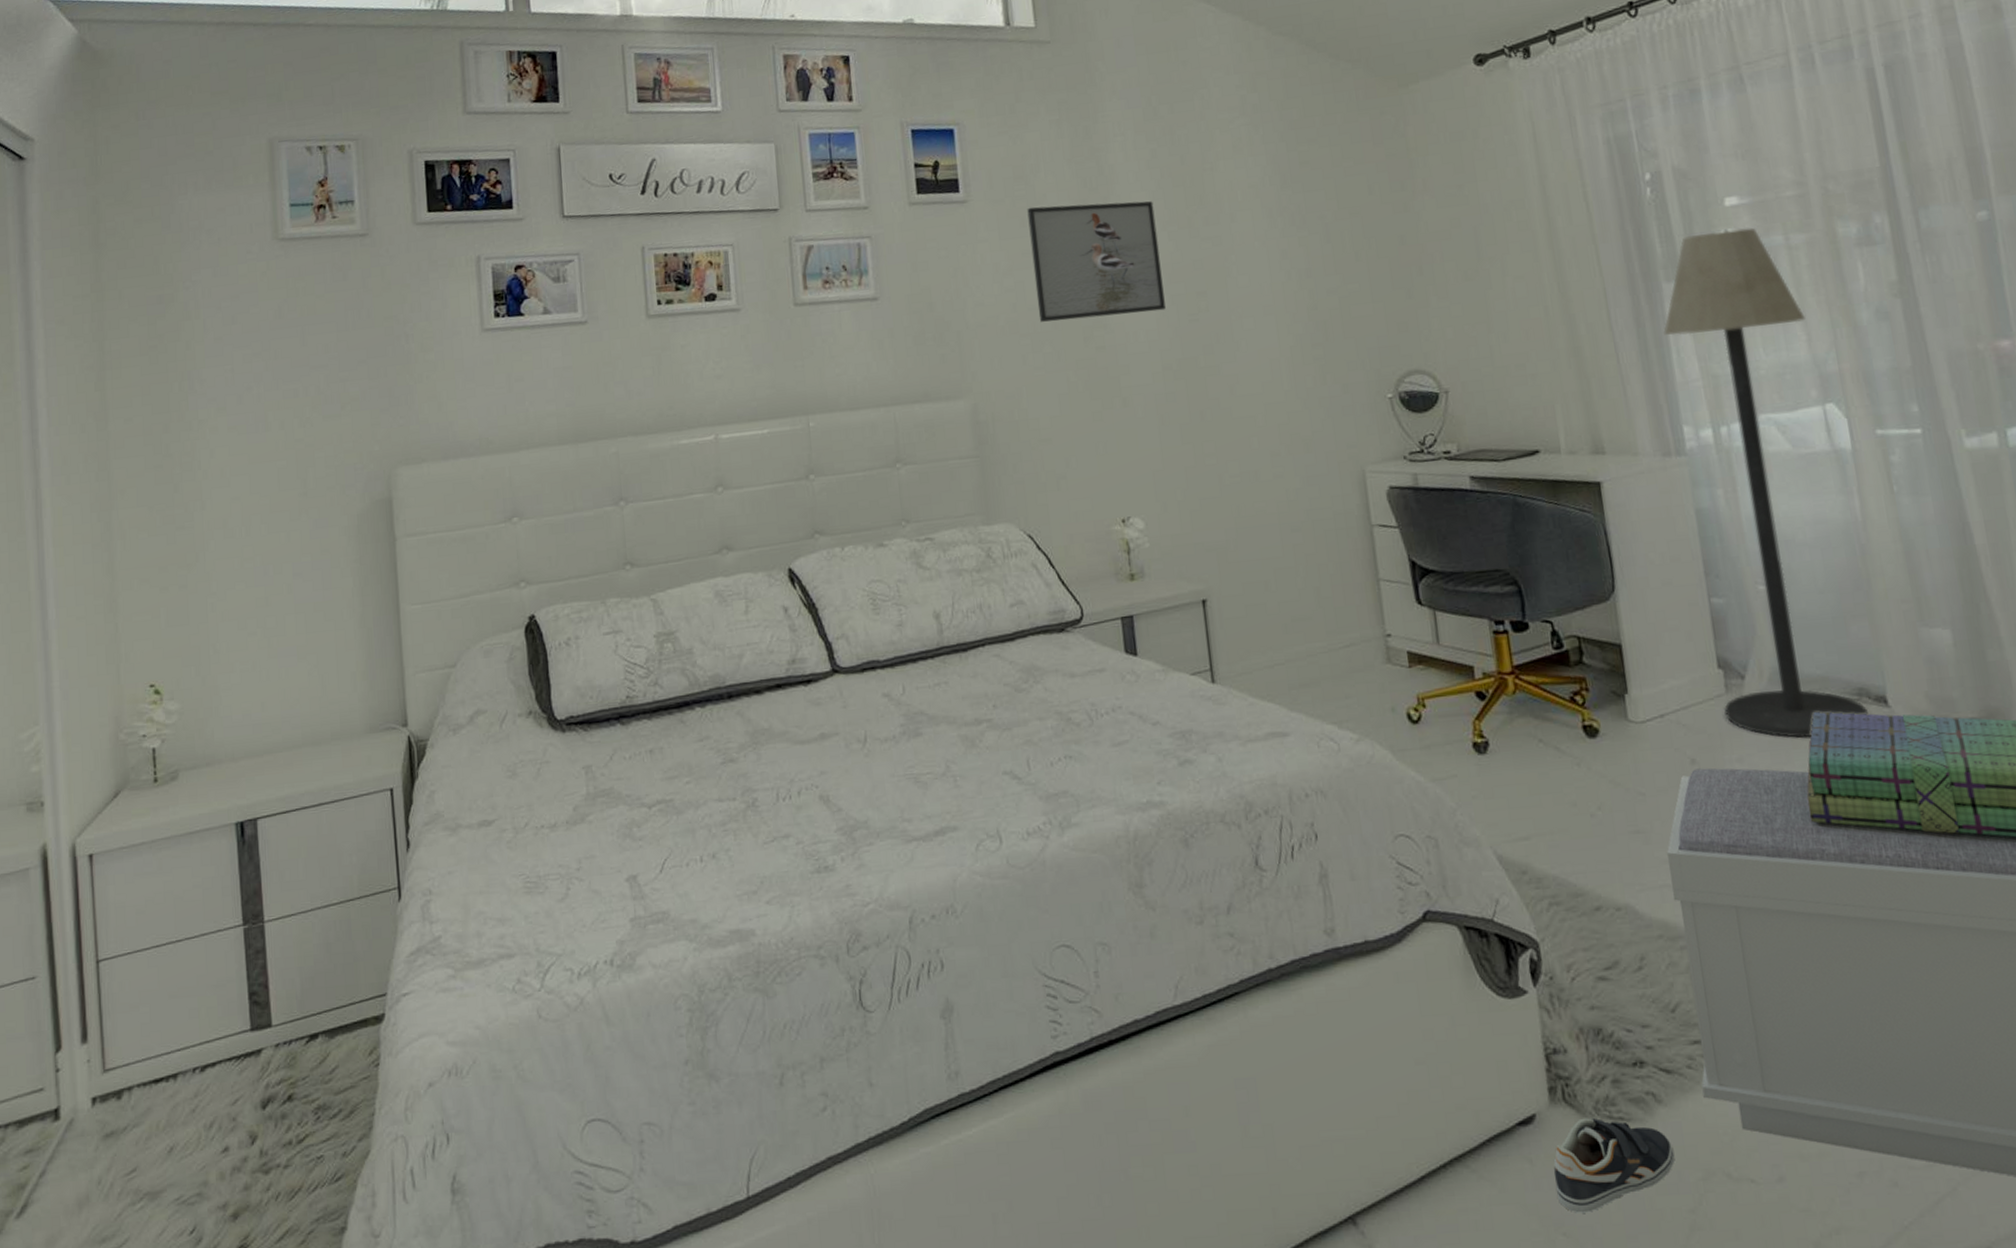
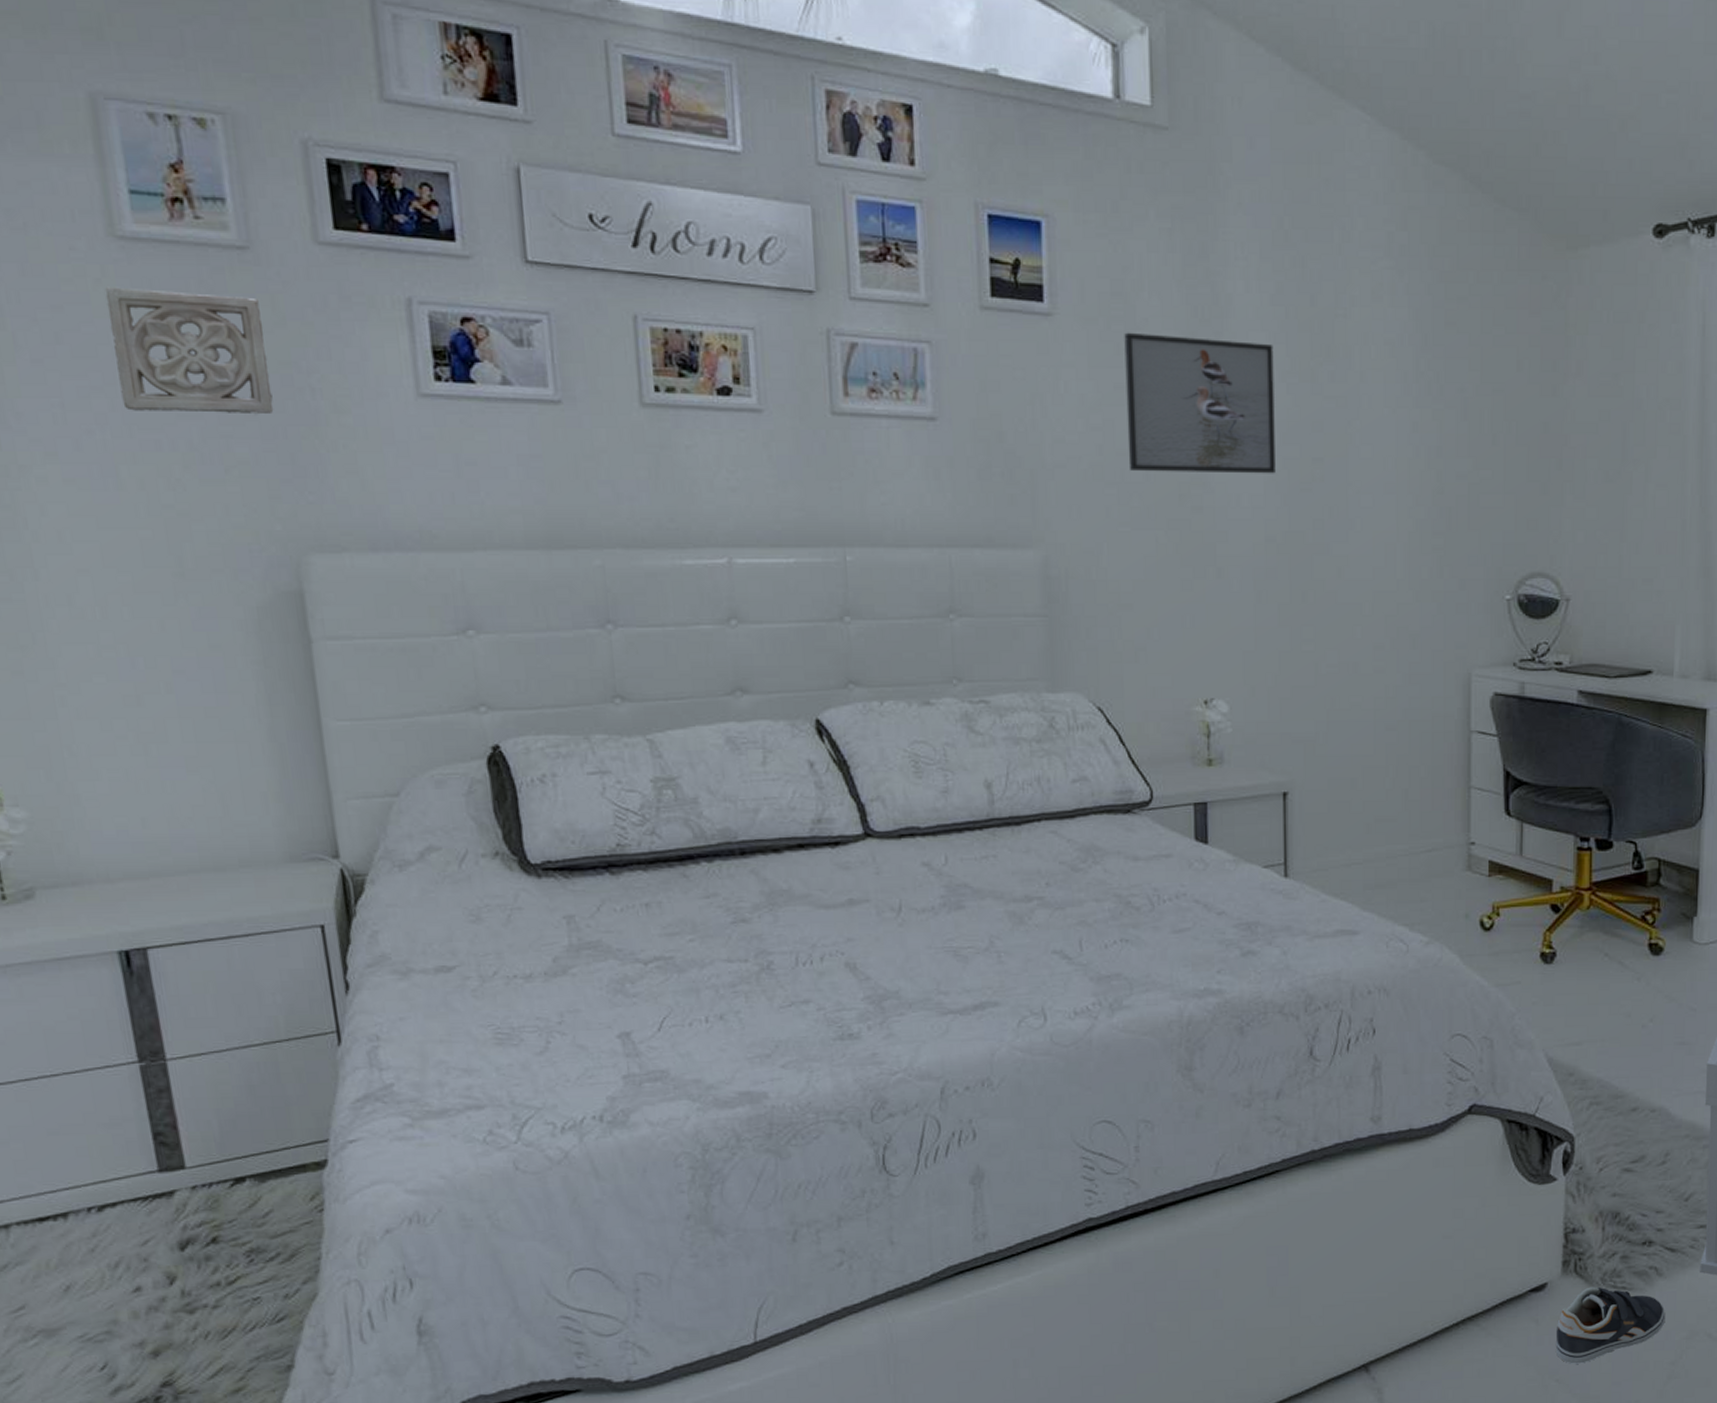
wall ornament: none [268,271,379,369] -> present [104,287,274,415]

